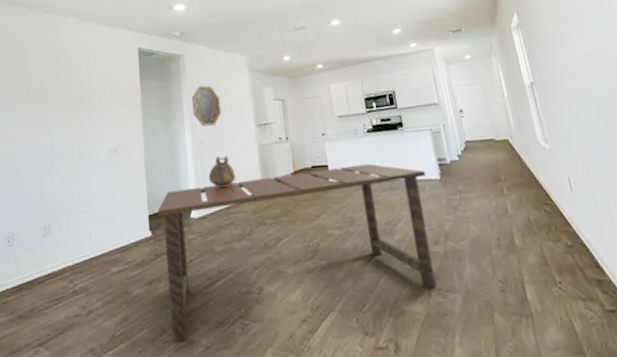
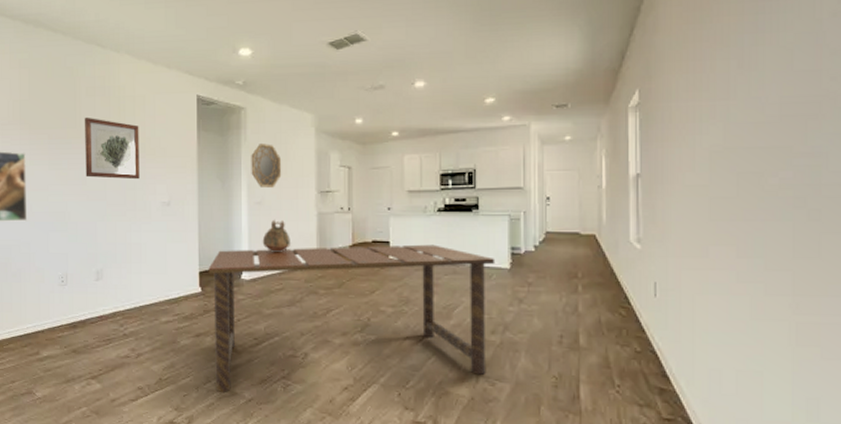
wall art: none [32,76,87,133] -> present [85,117,140,180]

